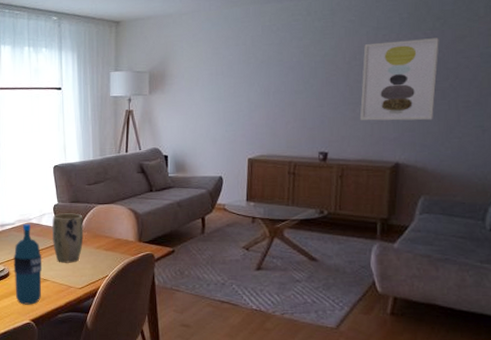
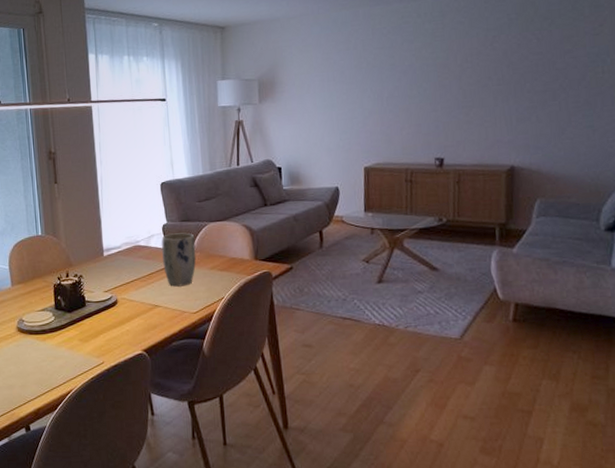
water bottle: present [13,223,42,305] -> none [121,246,153,334]
wall art: present [359,38,439,121] -> none [473,38,548,124]

